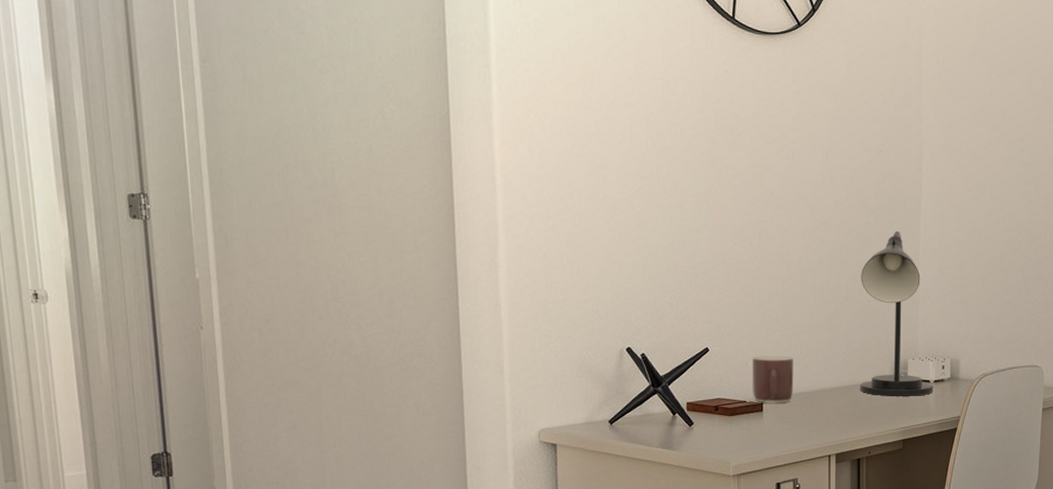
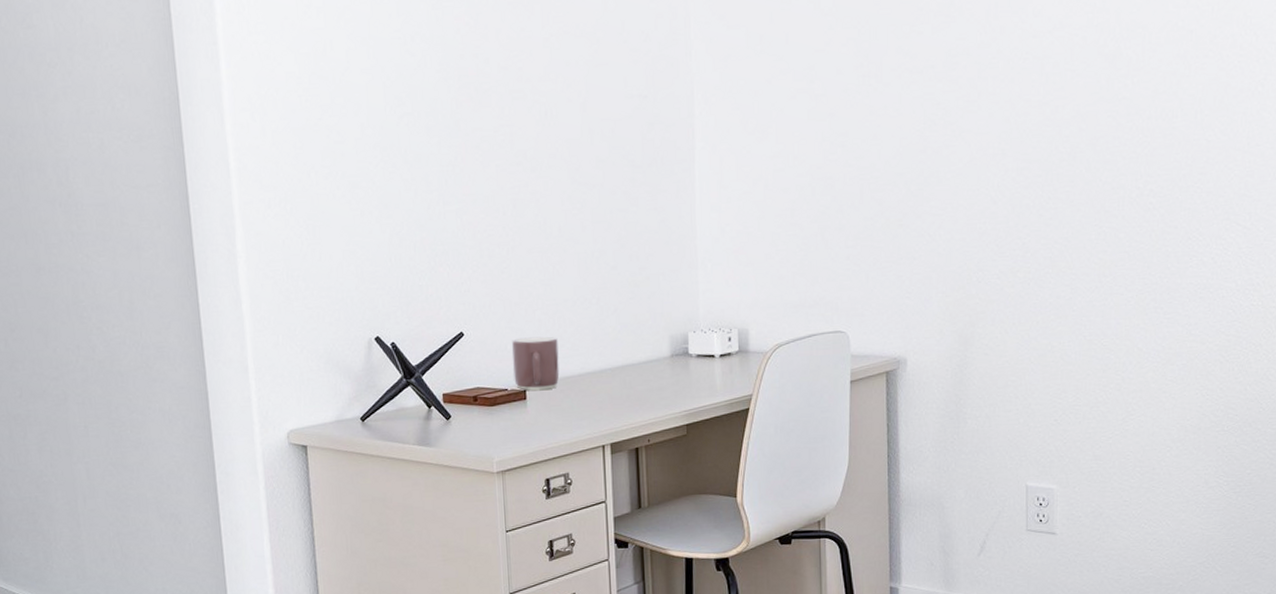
desk lamp: present [860,230,933,396] -> none [629,185,719,376]

